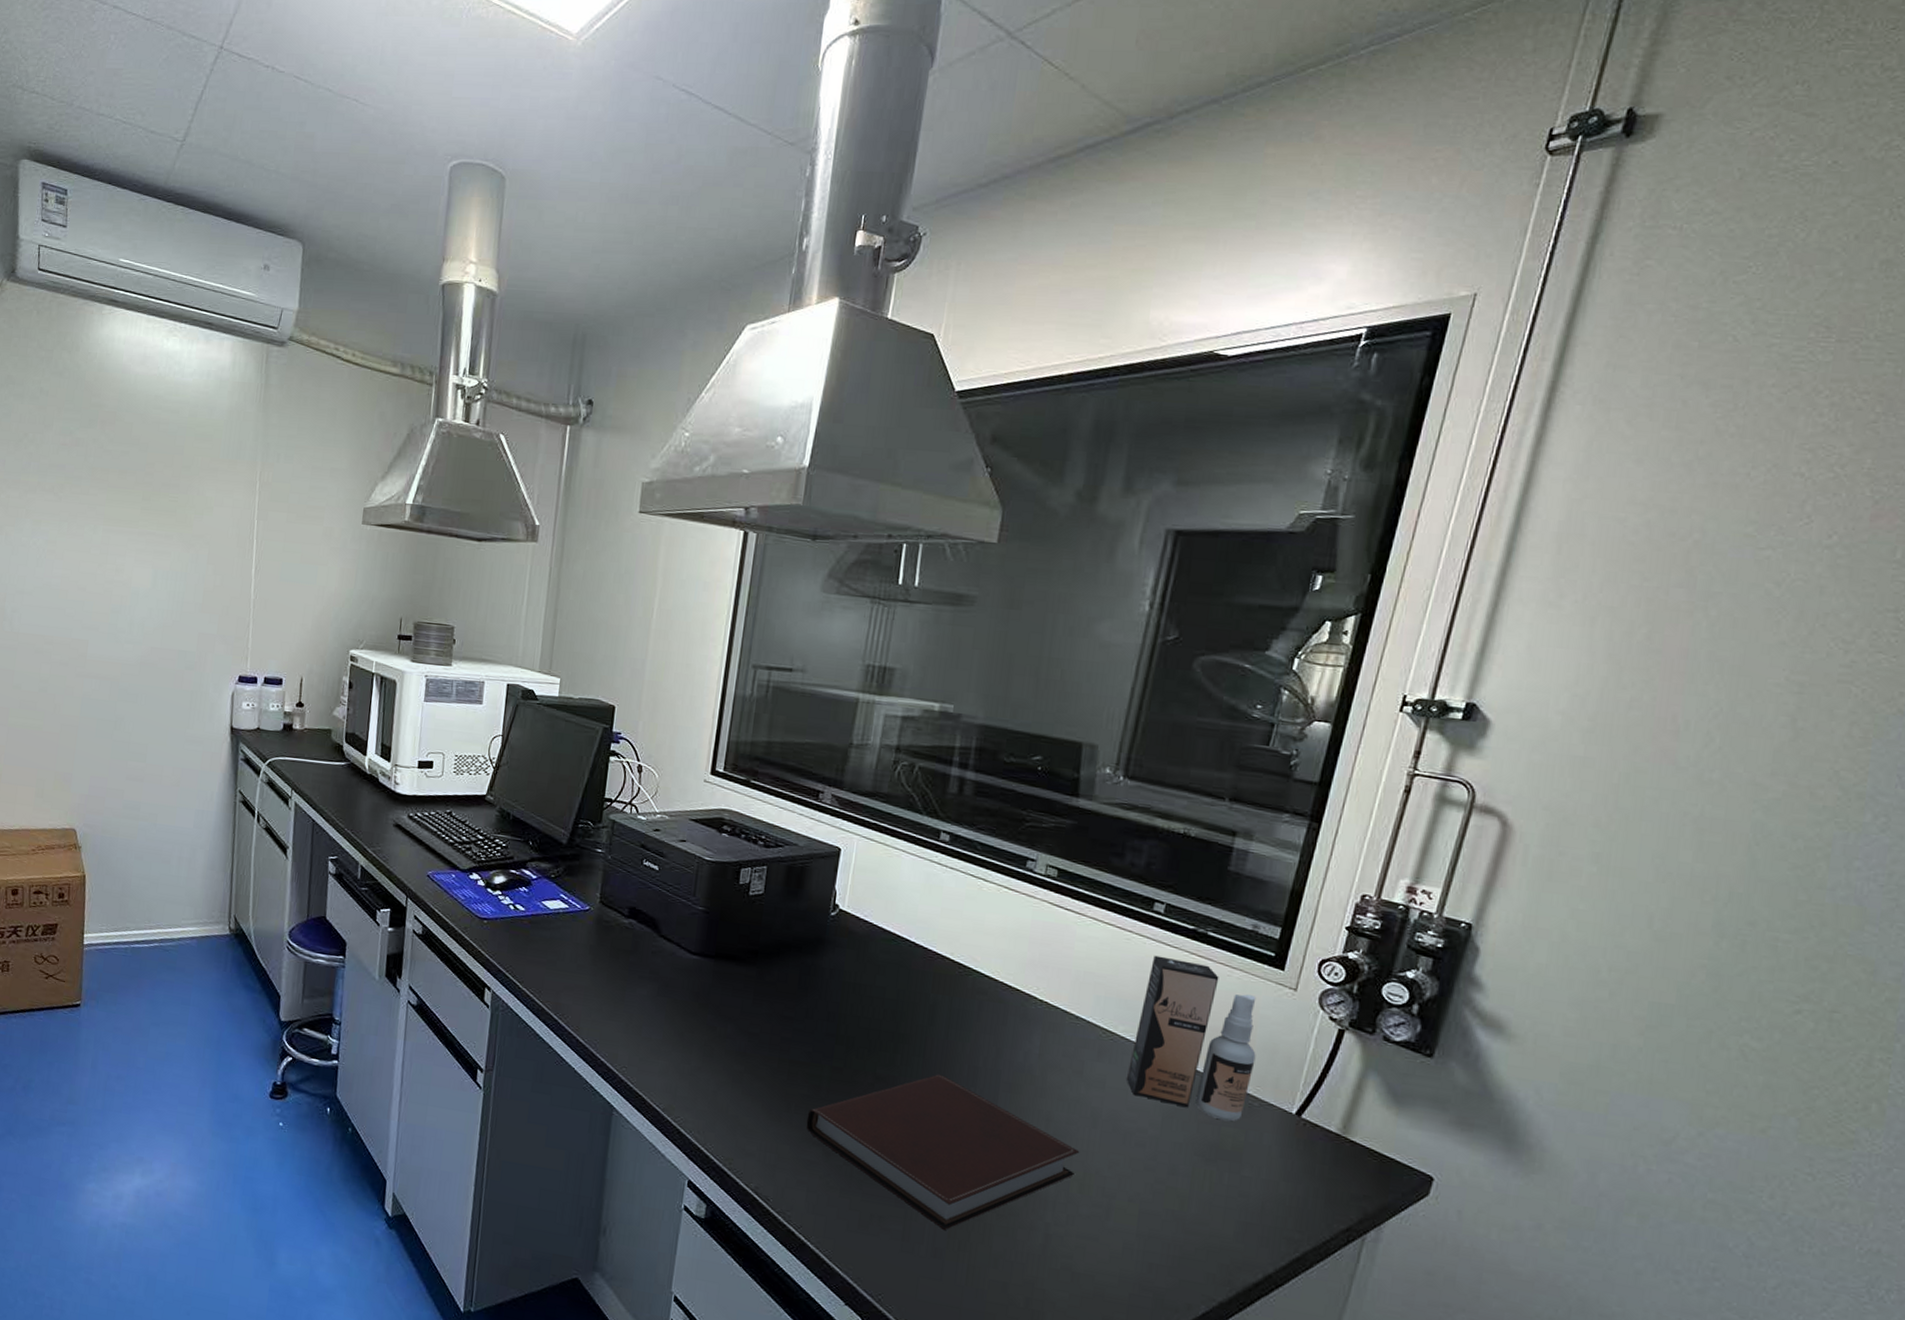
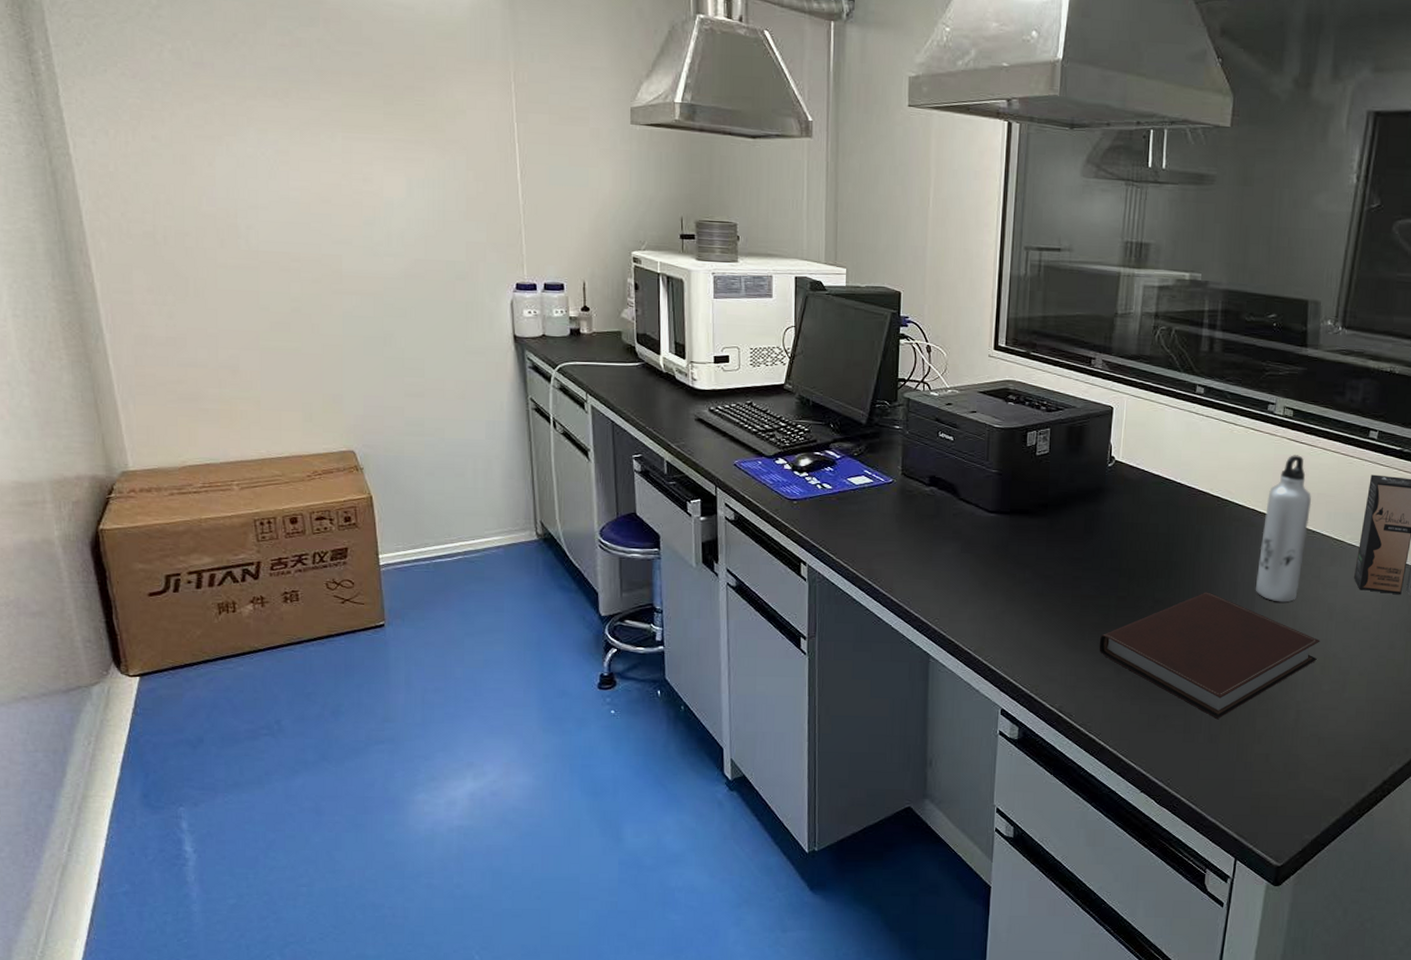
water bottle: none [1000,922,1076,1099] -> present [1256,455,1312,602]

